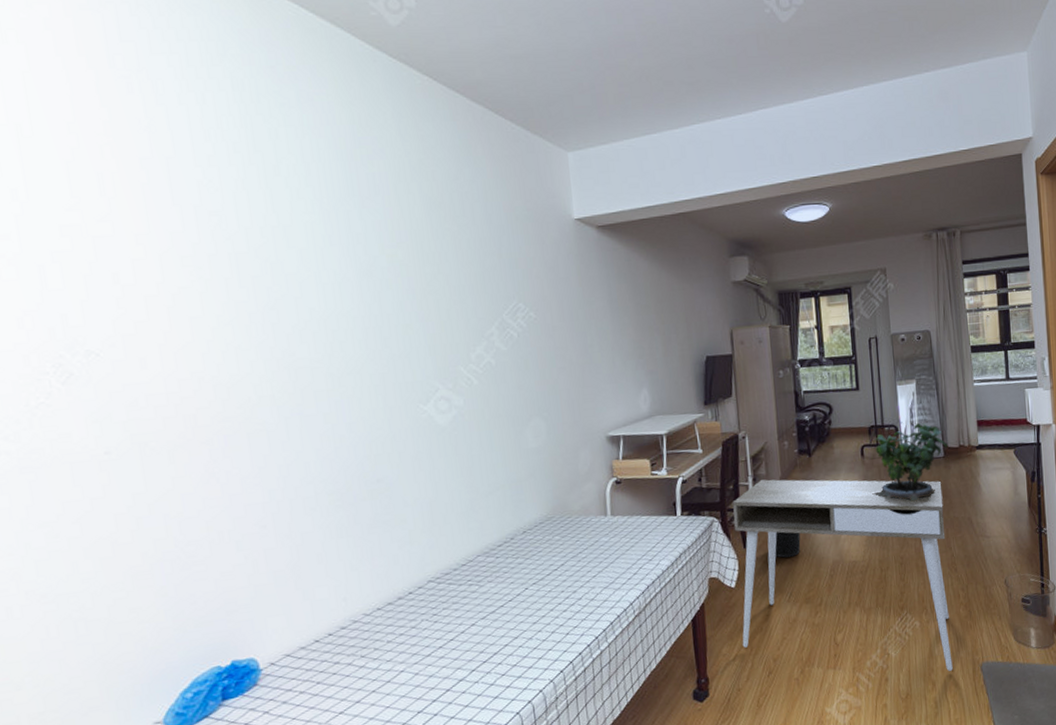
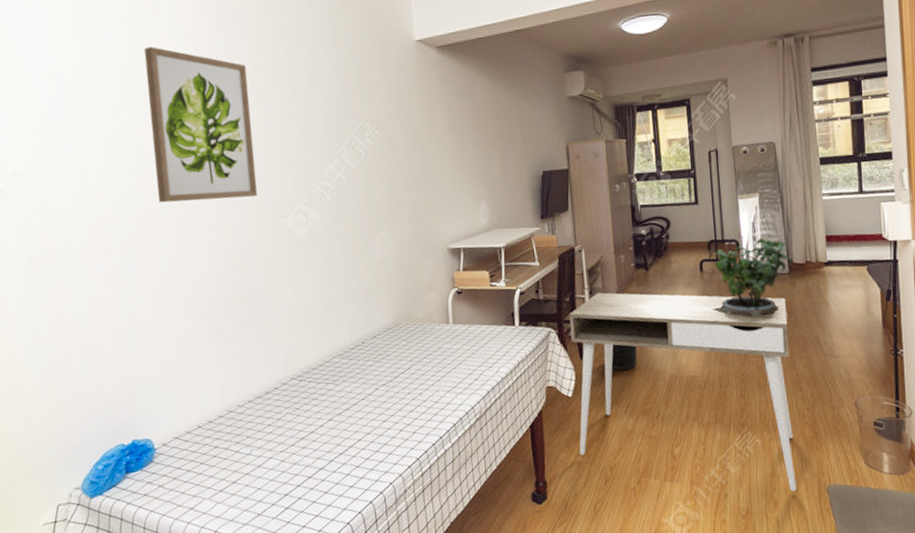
wall art: none [260,213,393,388] -> present [144,47,258,203]

